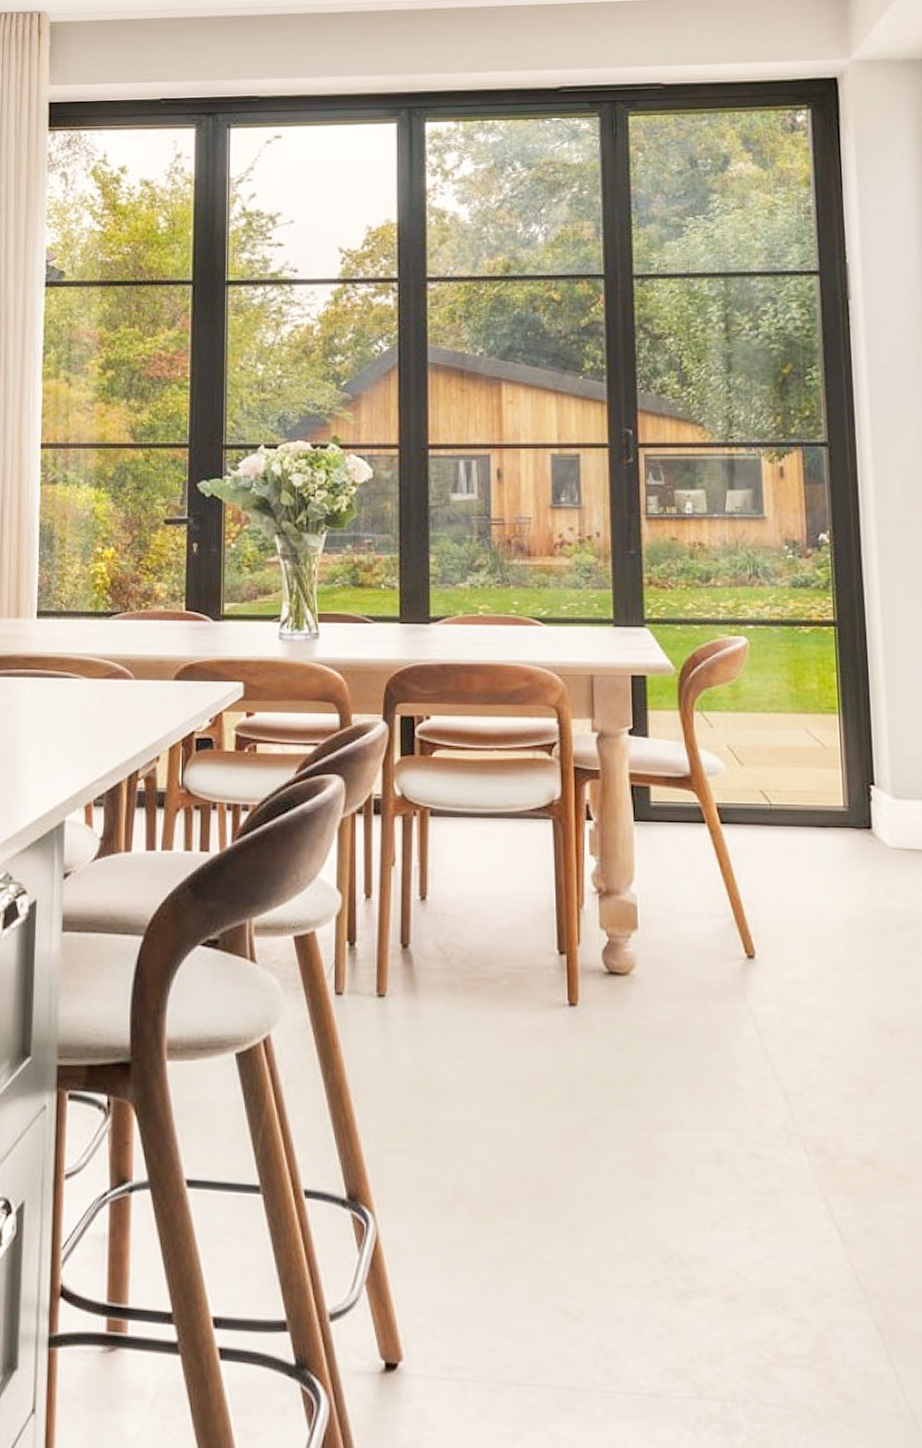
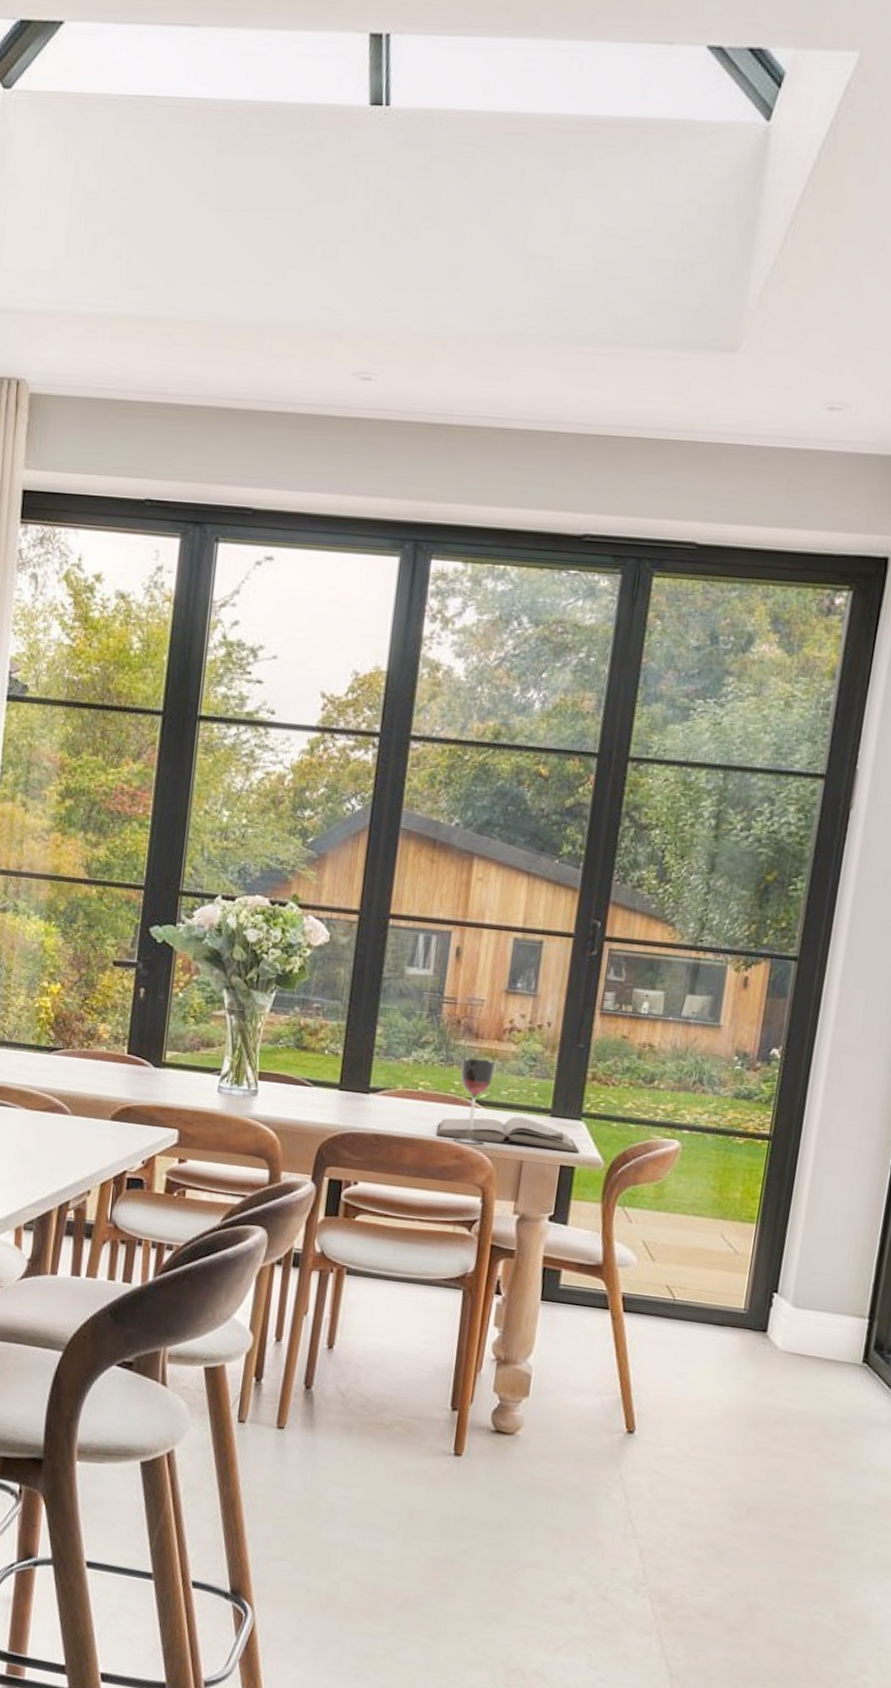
book: none [502,631,649,661] -> present [435,1117,580,1153]
wineglass: none [517,576,552,663] -> present [453,1057,496,1144]

